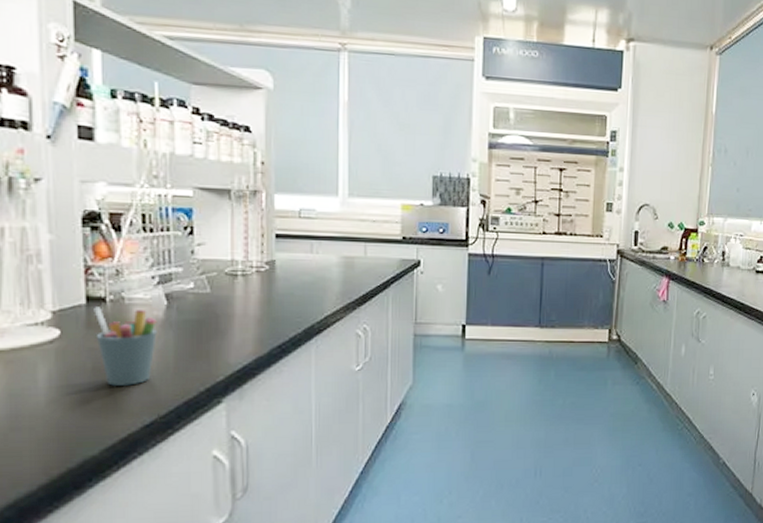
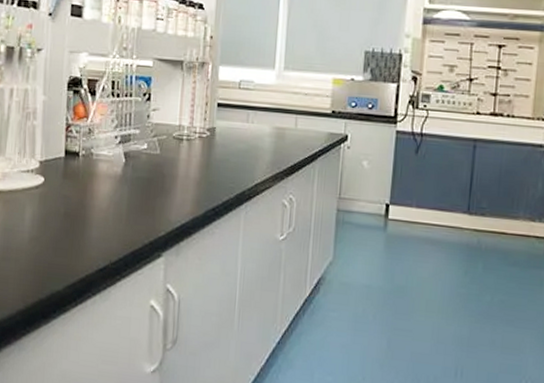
pen holder: present [94,307,157,386] -> none [69,160,116,232]

